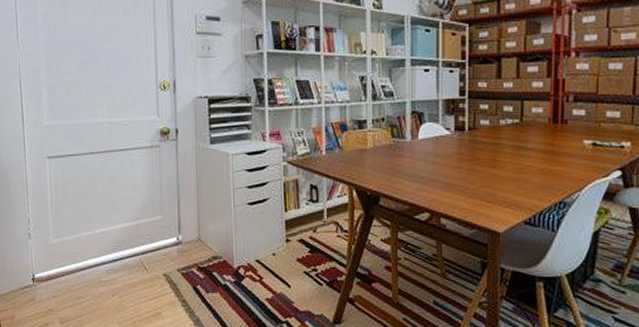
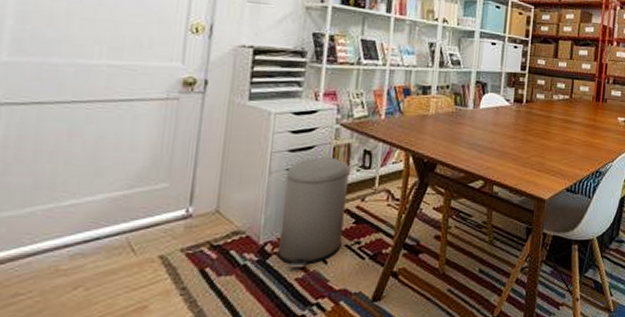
pedal bin: none [248,191,301,290] -> present [278,156,350,268]

